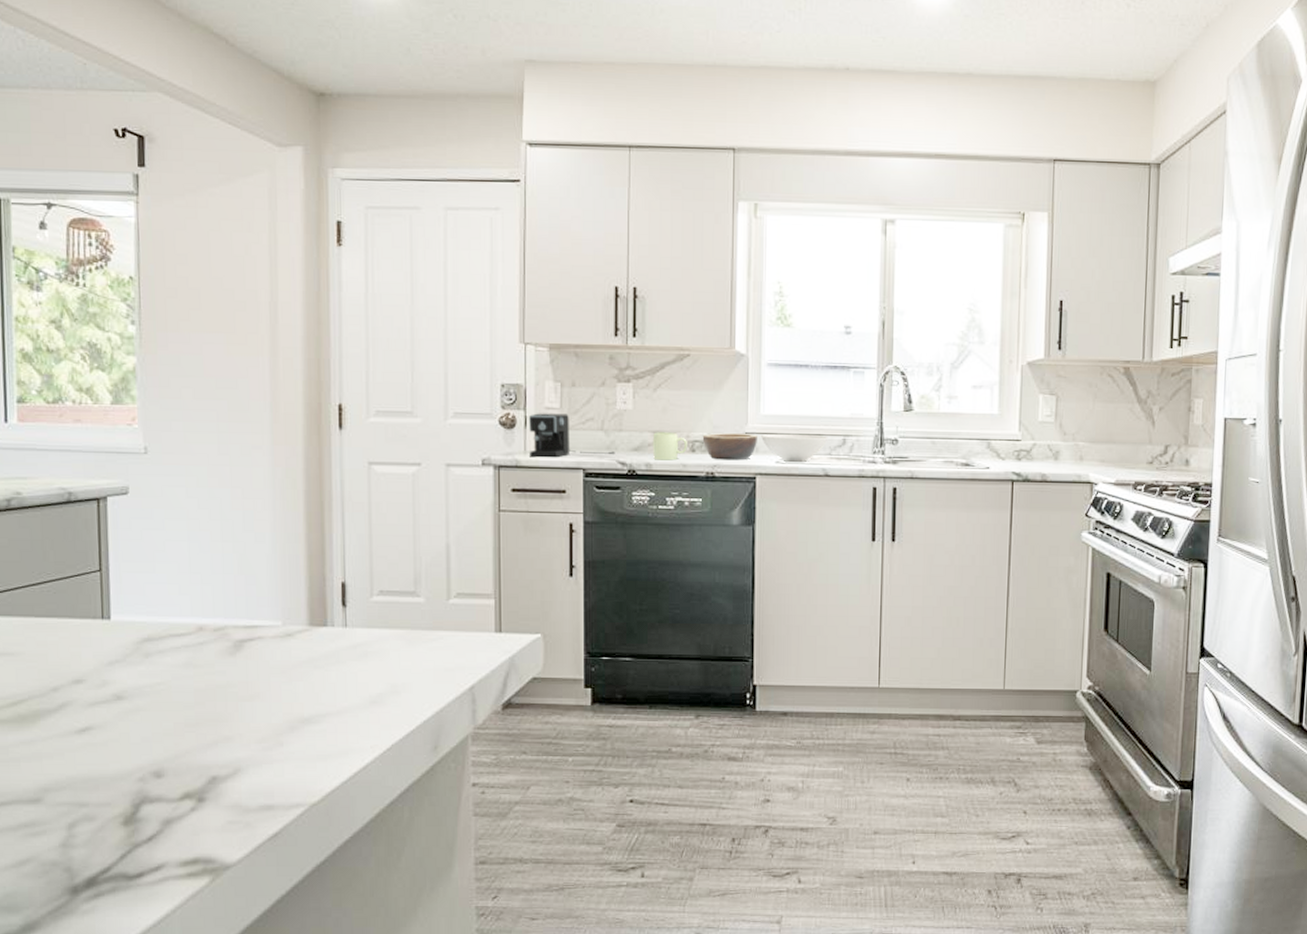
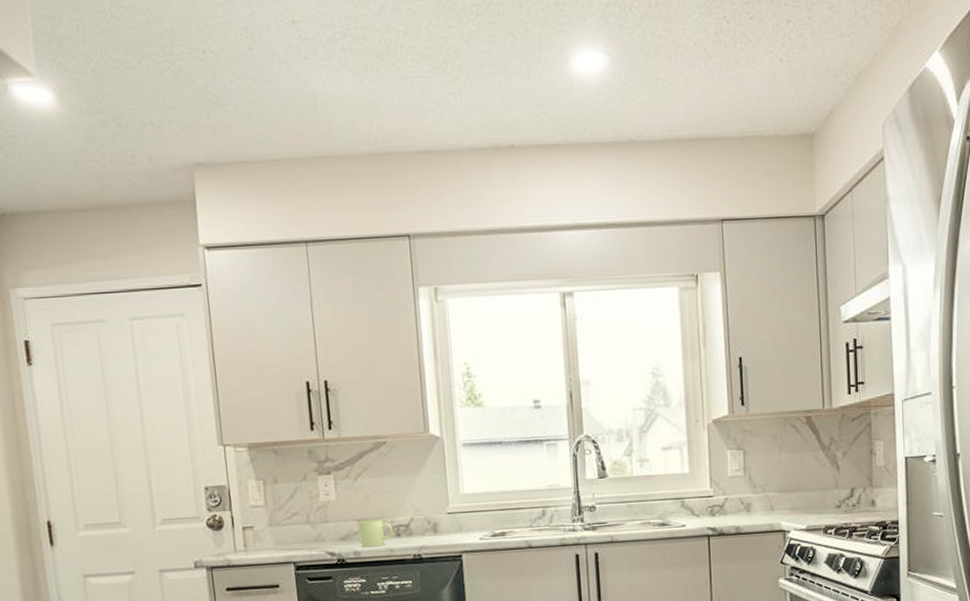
coffee maker: present [528,413,615,458] -> none [234,510,324,556]
bowl: present [702,433,757,461] -> none [406,513,460,542]
bowl: present [761,433,828,463] -> none [463,508,528,539]

